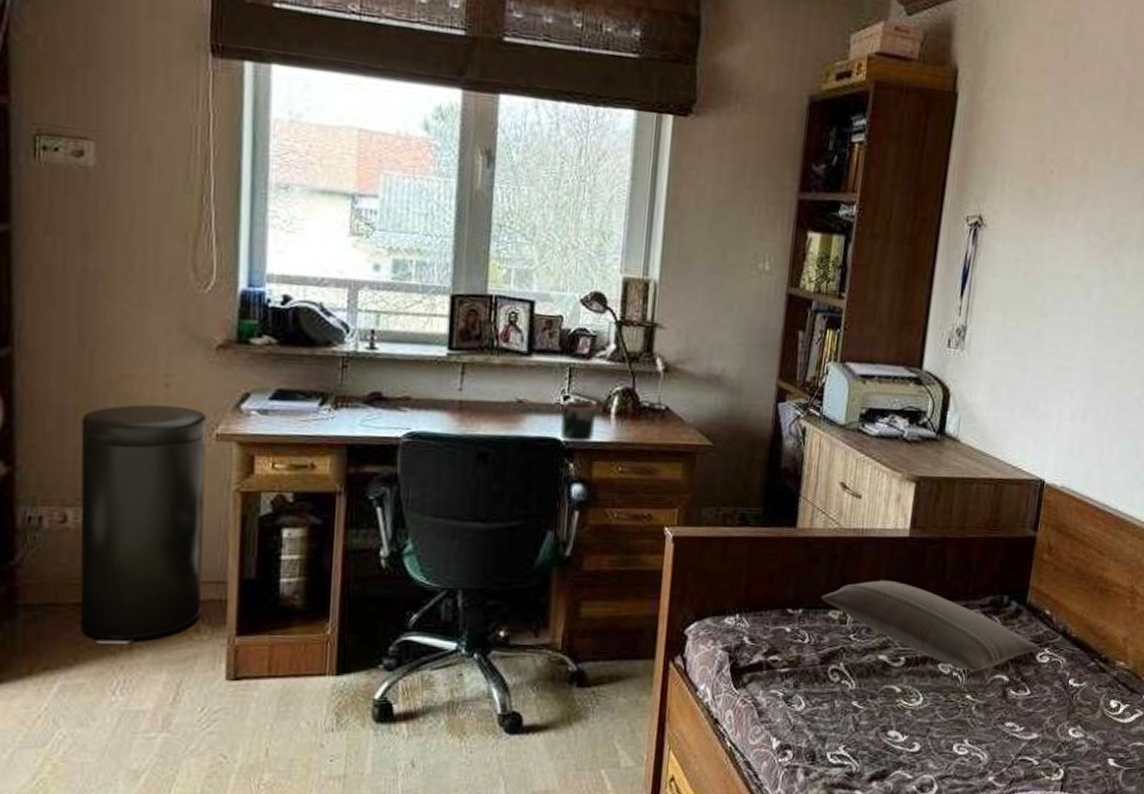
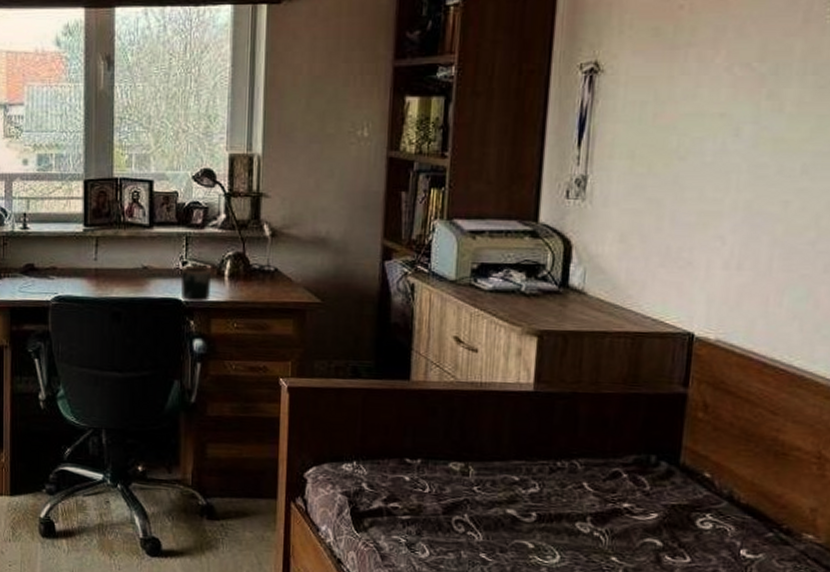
pillow: present [821,580,1040,671] -> none [440,433,699,533]

